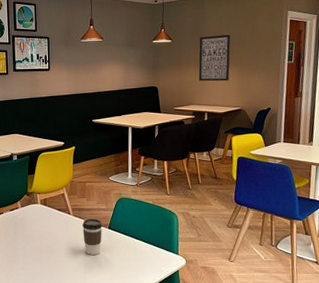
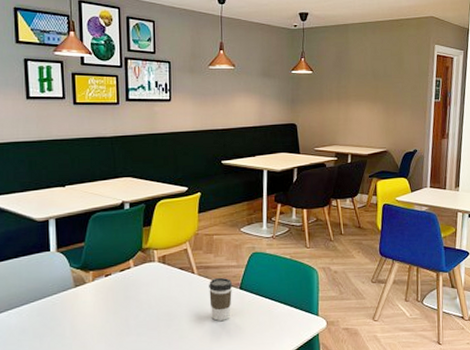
wall art: present [198,34,231,82] -> none [341,67,376,120]

